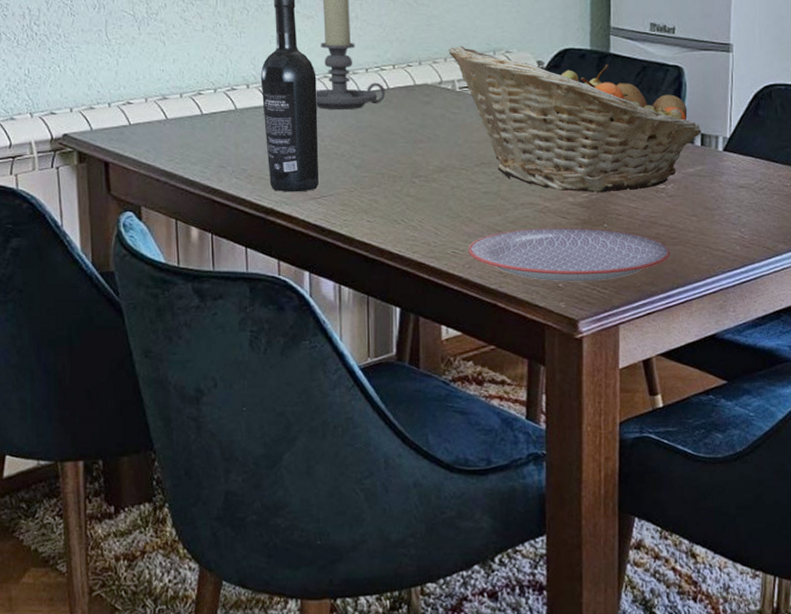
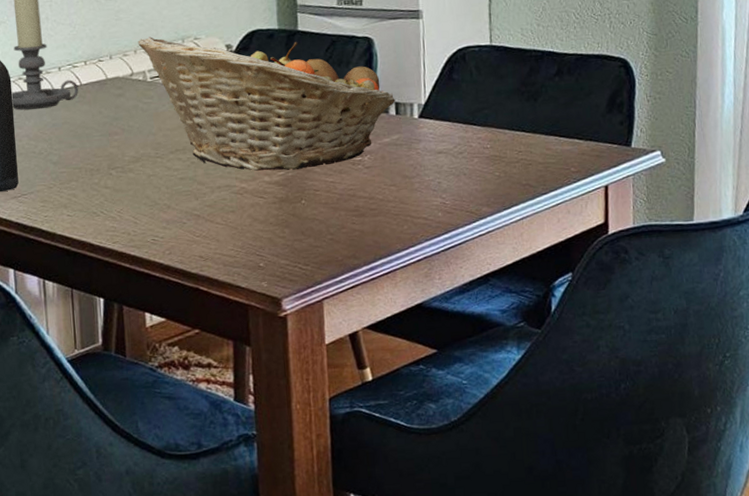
plate: present [468,227,670,282] -> none [168,205,371,261]

